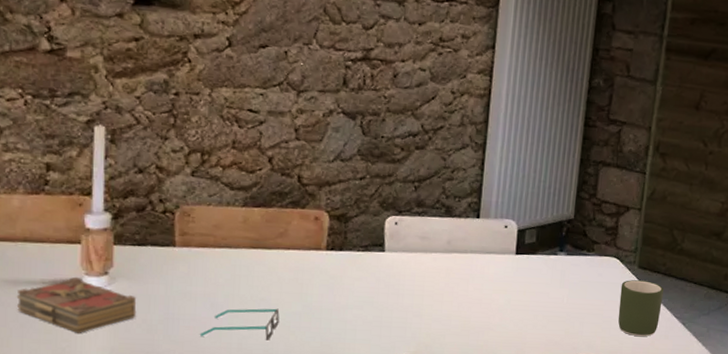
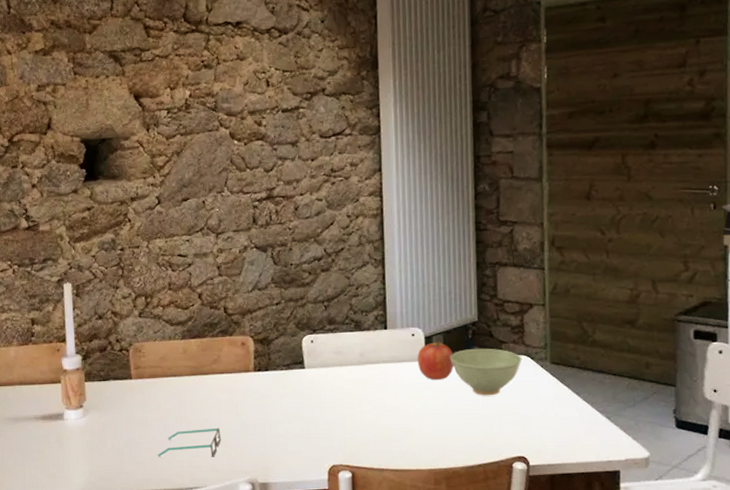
book: present [16,276,137,333] -> none [17,411,107,459]
fruit: none [506,235,545,275] -> present [417,341,454,380]
bowl: none [541,246,612,295] -> present [450,348,522,396]
mug: present [618,280,664,336] -> none [535,376,582,433]

